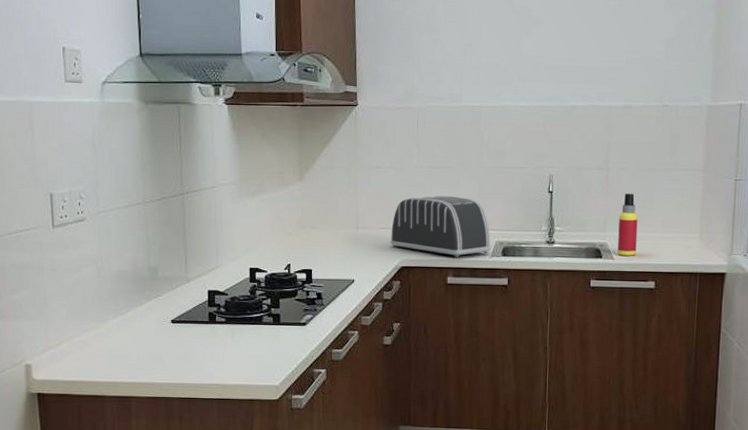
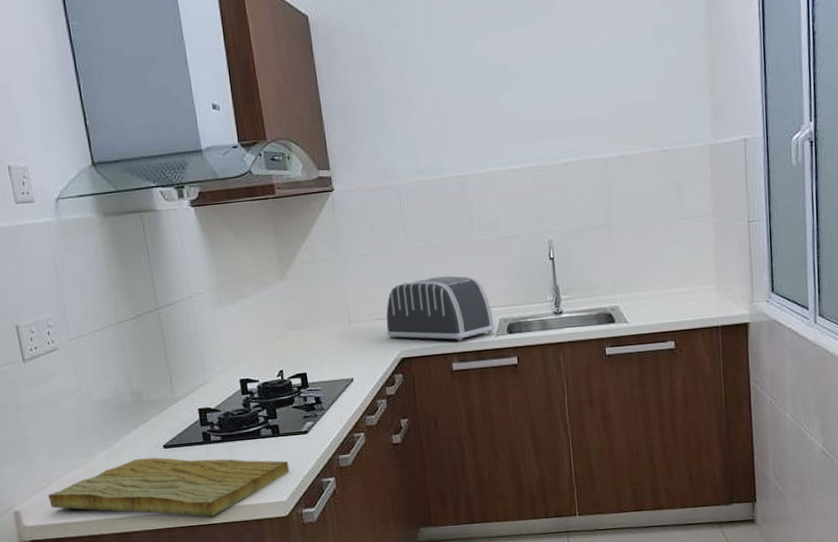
cutting board: none [59,329,285,392] -> present [48,457,290,517]
spray bottle: present [617,193,638,256] -> none [628,249,651,318]

